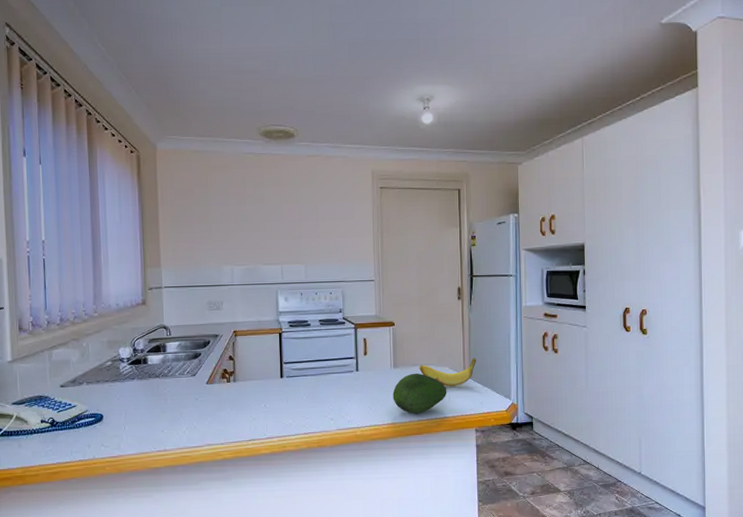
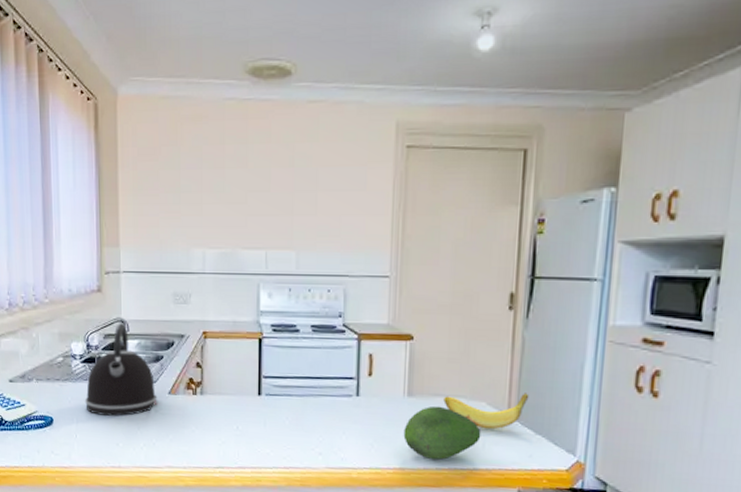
kettle: none [132,329,197,408] -> present [84,323,157,416]

